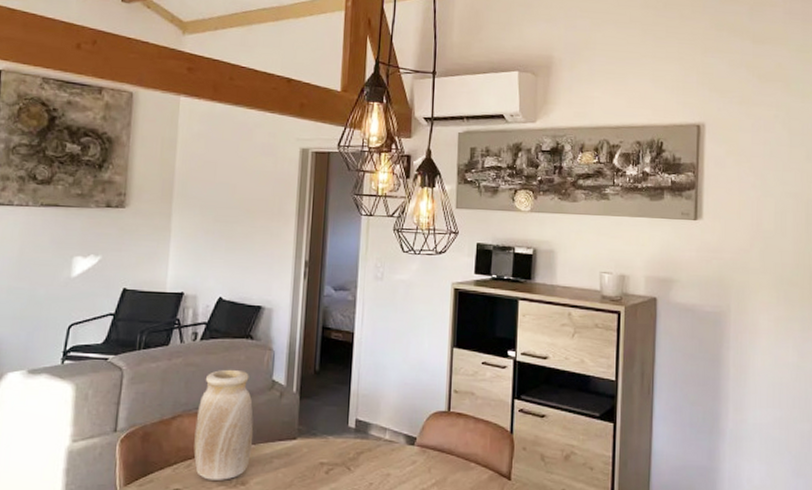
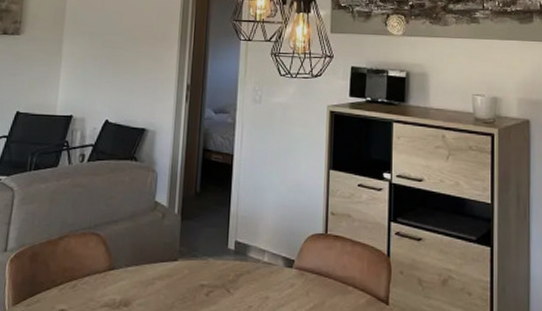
vase: present [193,369,254,480] -> none [79,190,137,301]

